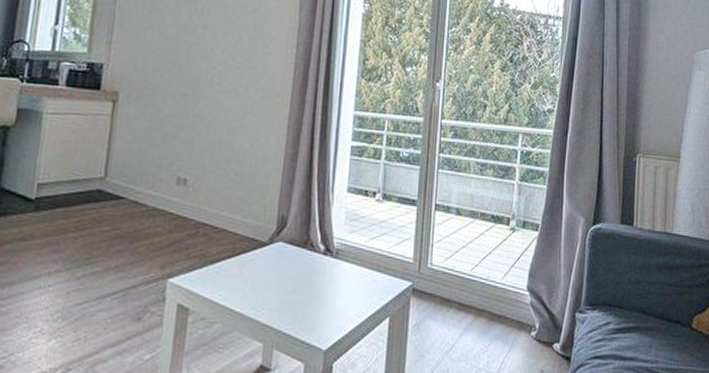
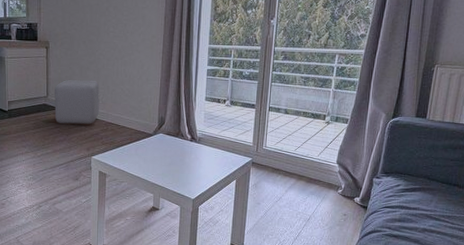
pouf: none [114,152,191,225] -> present [54,79,100,125]

